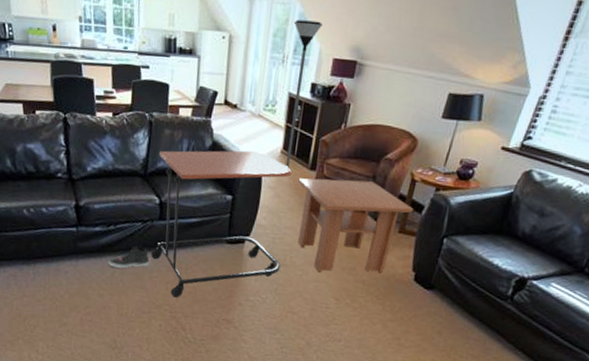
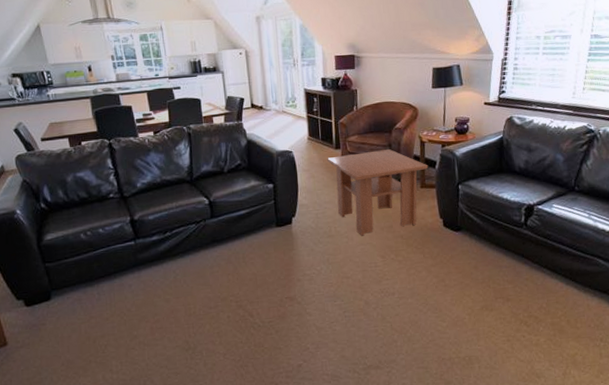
sneaker: present [108,245,150,269] -> none [170,245,209,271]
side table: present [151,150,293,298] -> none [200,142,328,287]
floor lamp: present [285,20,323,167] -> none [296,29,320,151]

